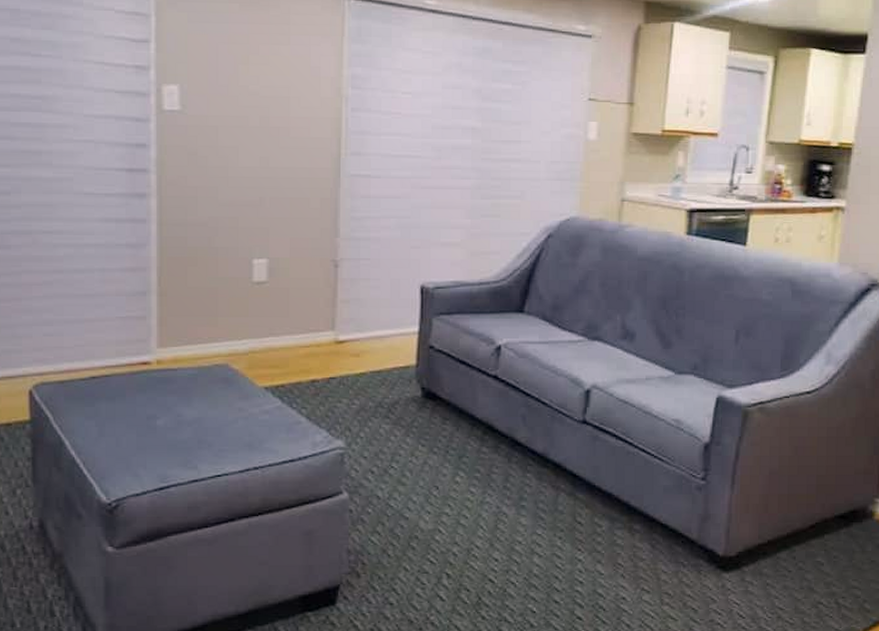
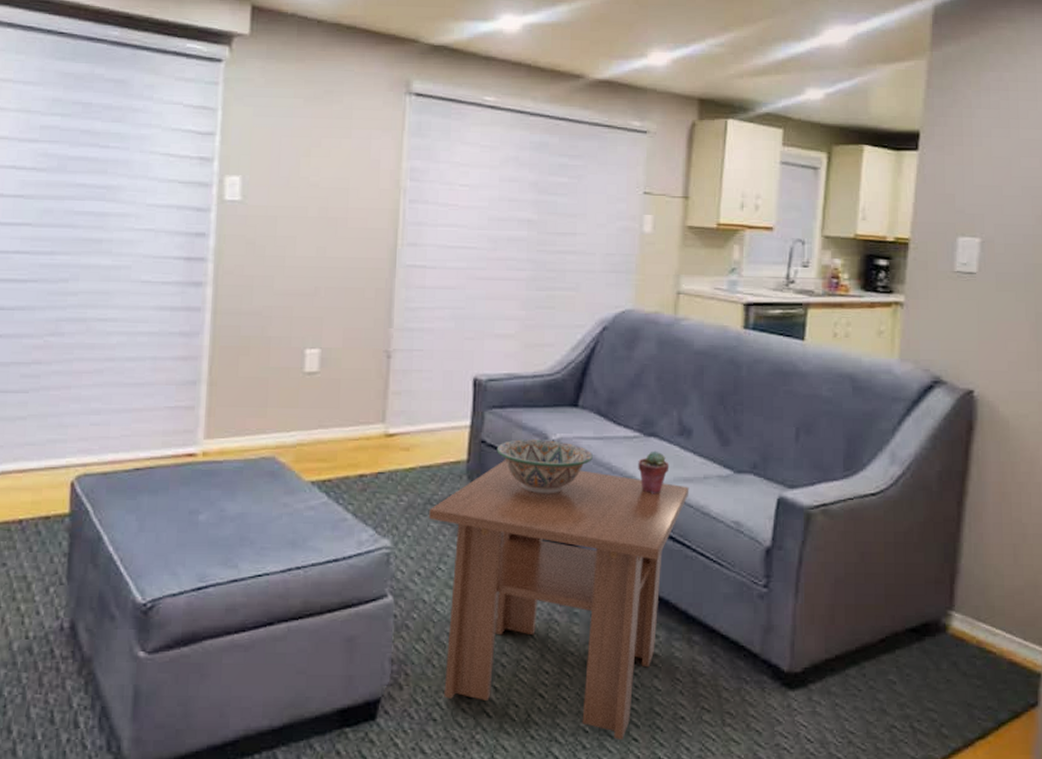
coffee table: none [381,364,632,618] -> present [429,460,689,739]
decorative bowl: none [445,345,538,396] -> present [496,439,593,494]
potted succulent: none [582,354,613,395] -> present [638,451,670,494]

